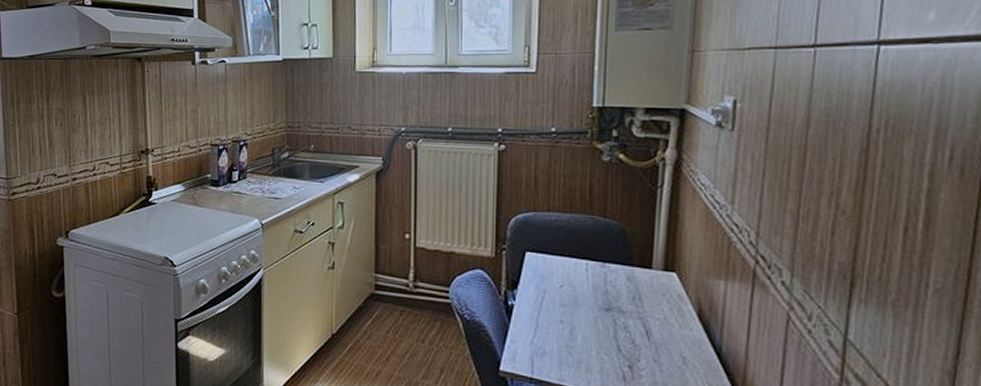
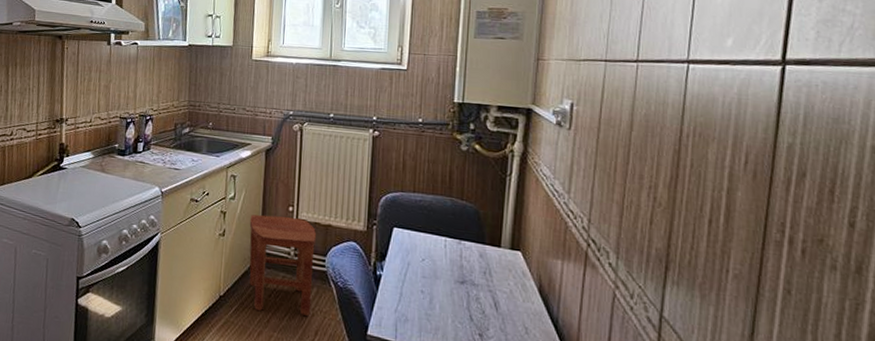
stool: none [361,244,438,353] -> present [249,214,317,316]

